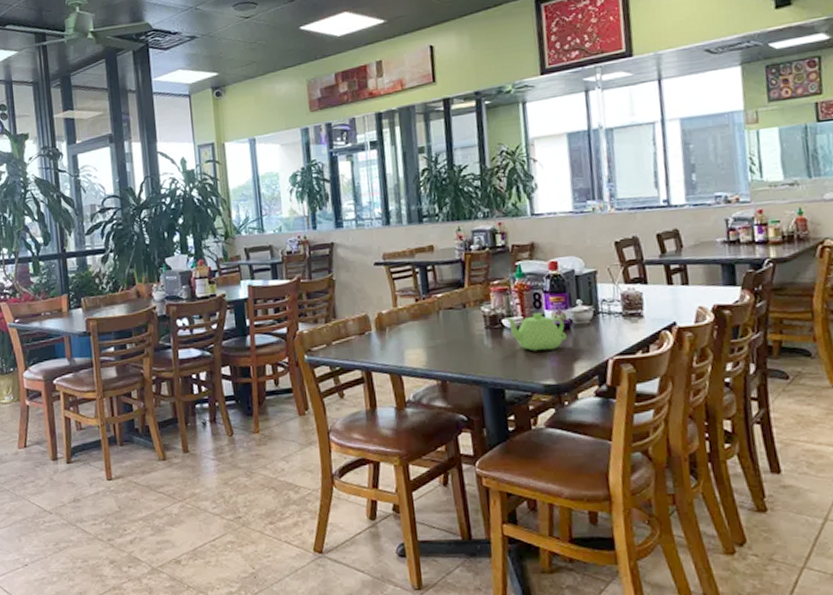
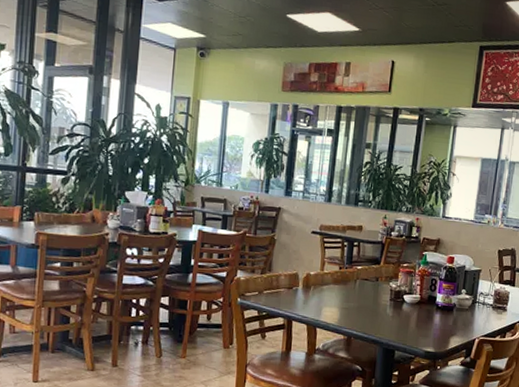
teapot: present [505,312,567,351] -> none [406,293,450,325]

